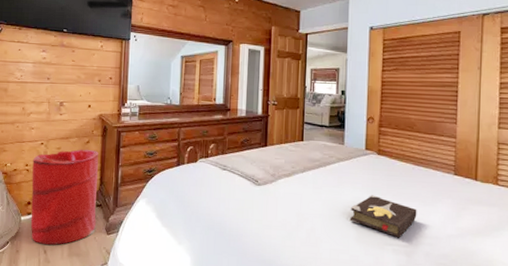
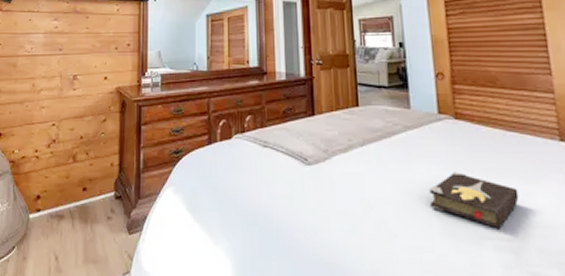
laundry hamper: present [30,149,99,245] -> none [40,128,118,250]

